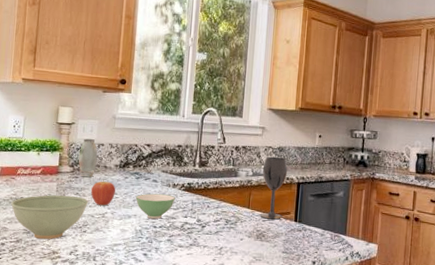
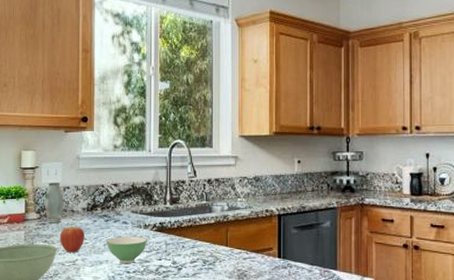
wine glass: present [260,156,288,220] -> none [238,188,266,257]

